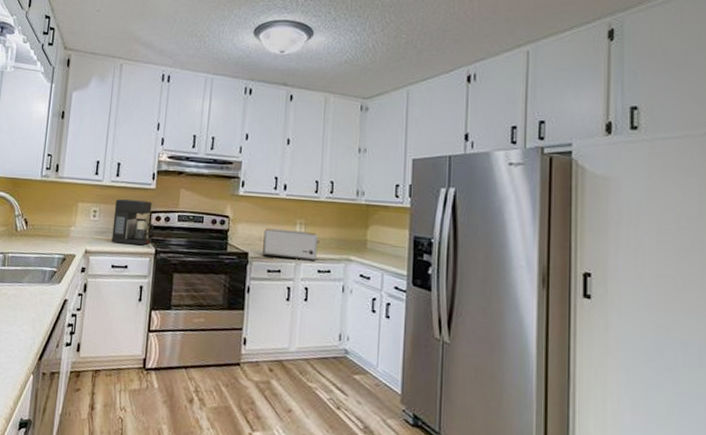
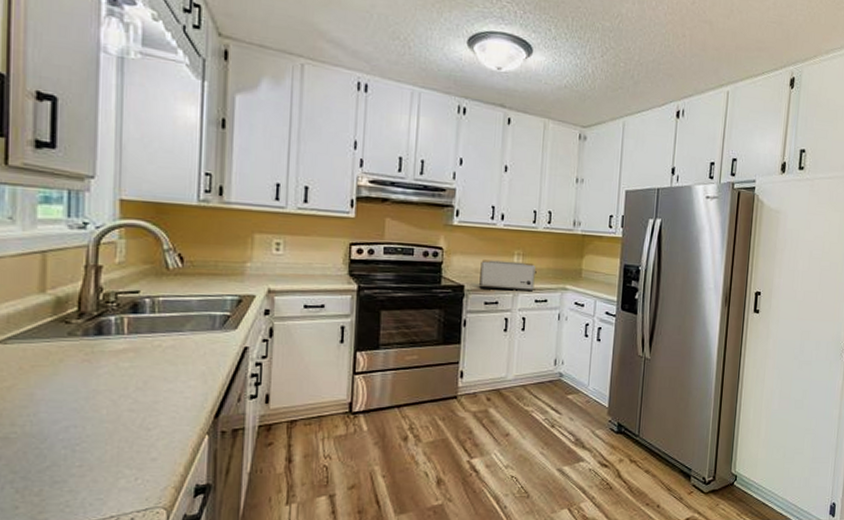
coffee maker: present [111,198,154,246] -> none [302,229,355,282]

